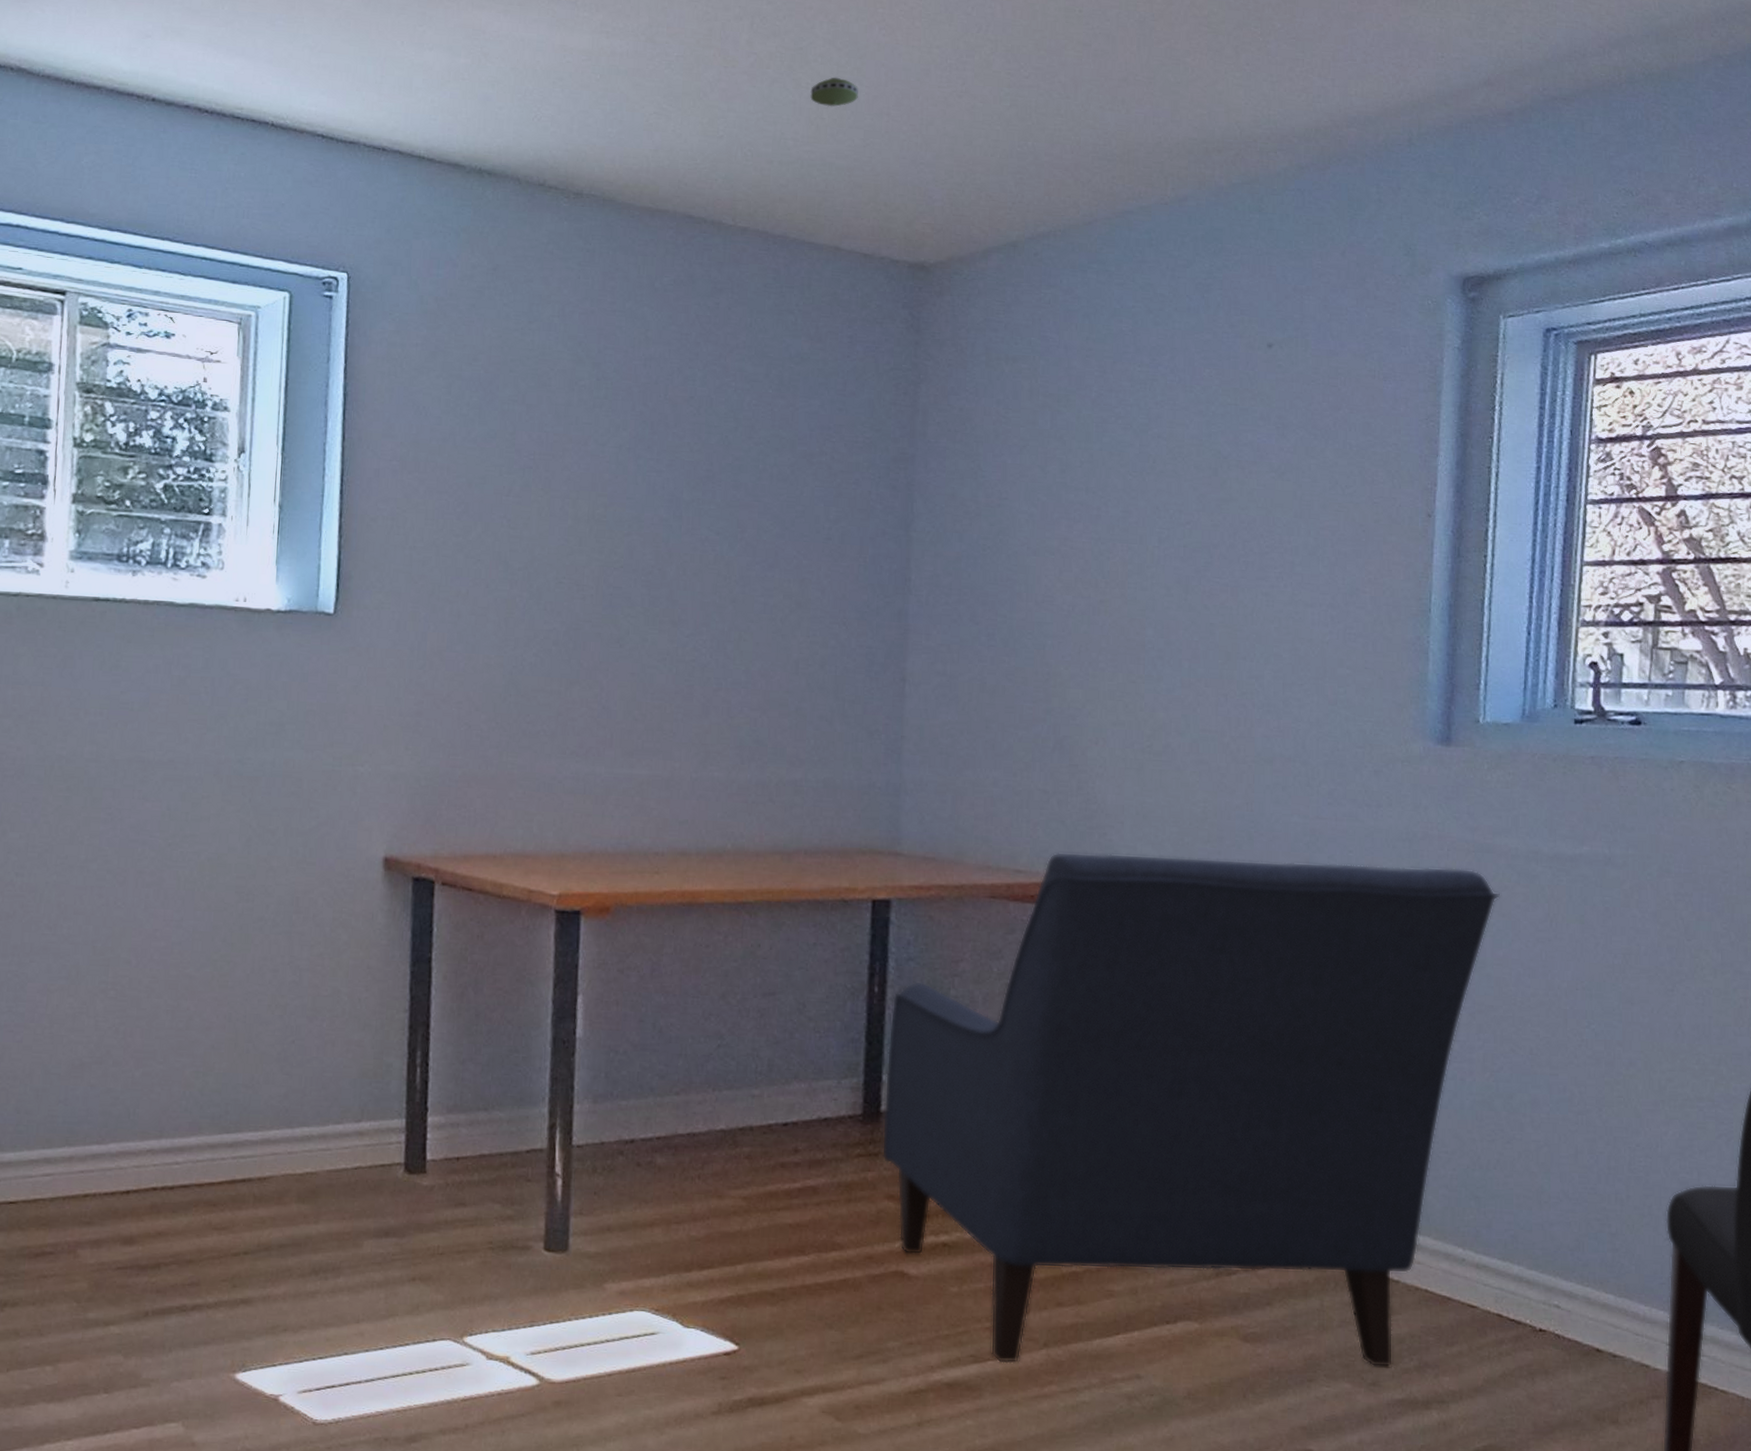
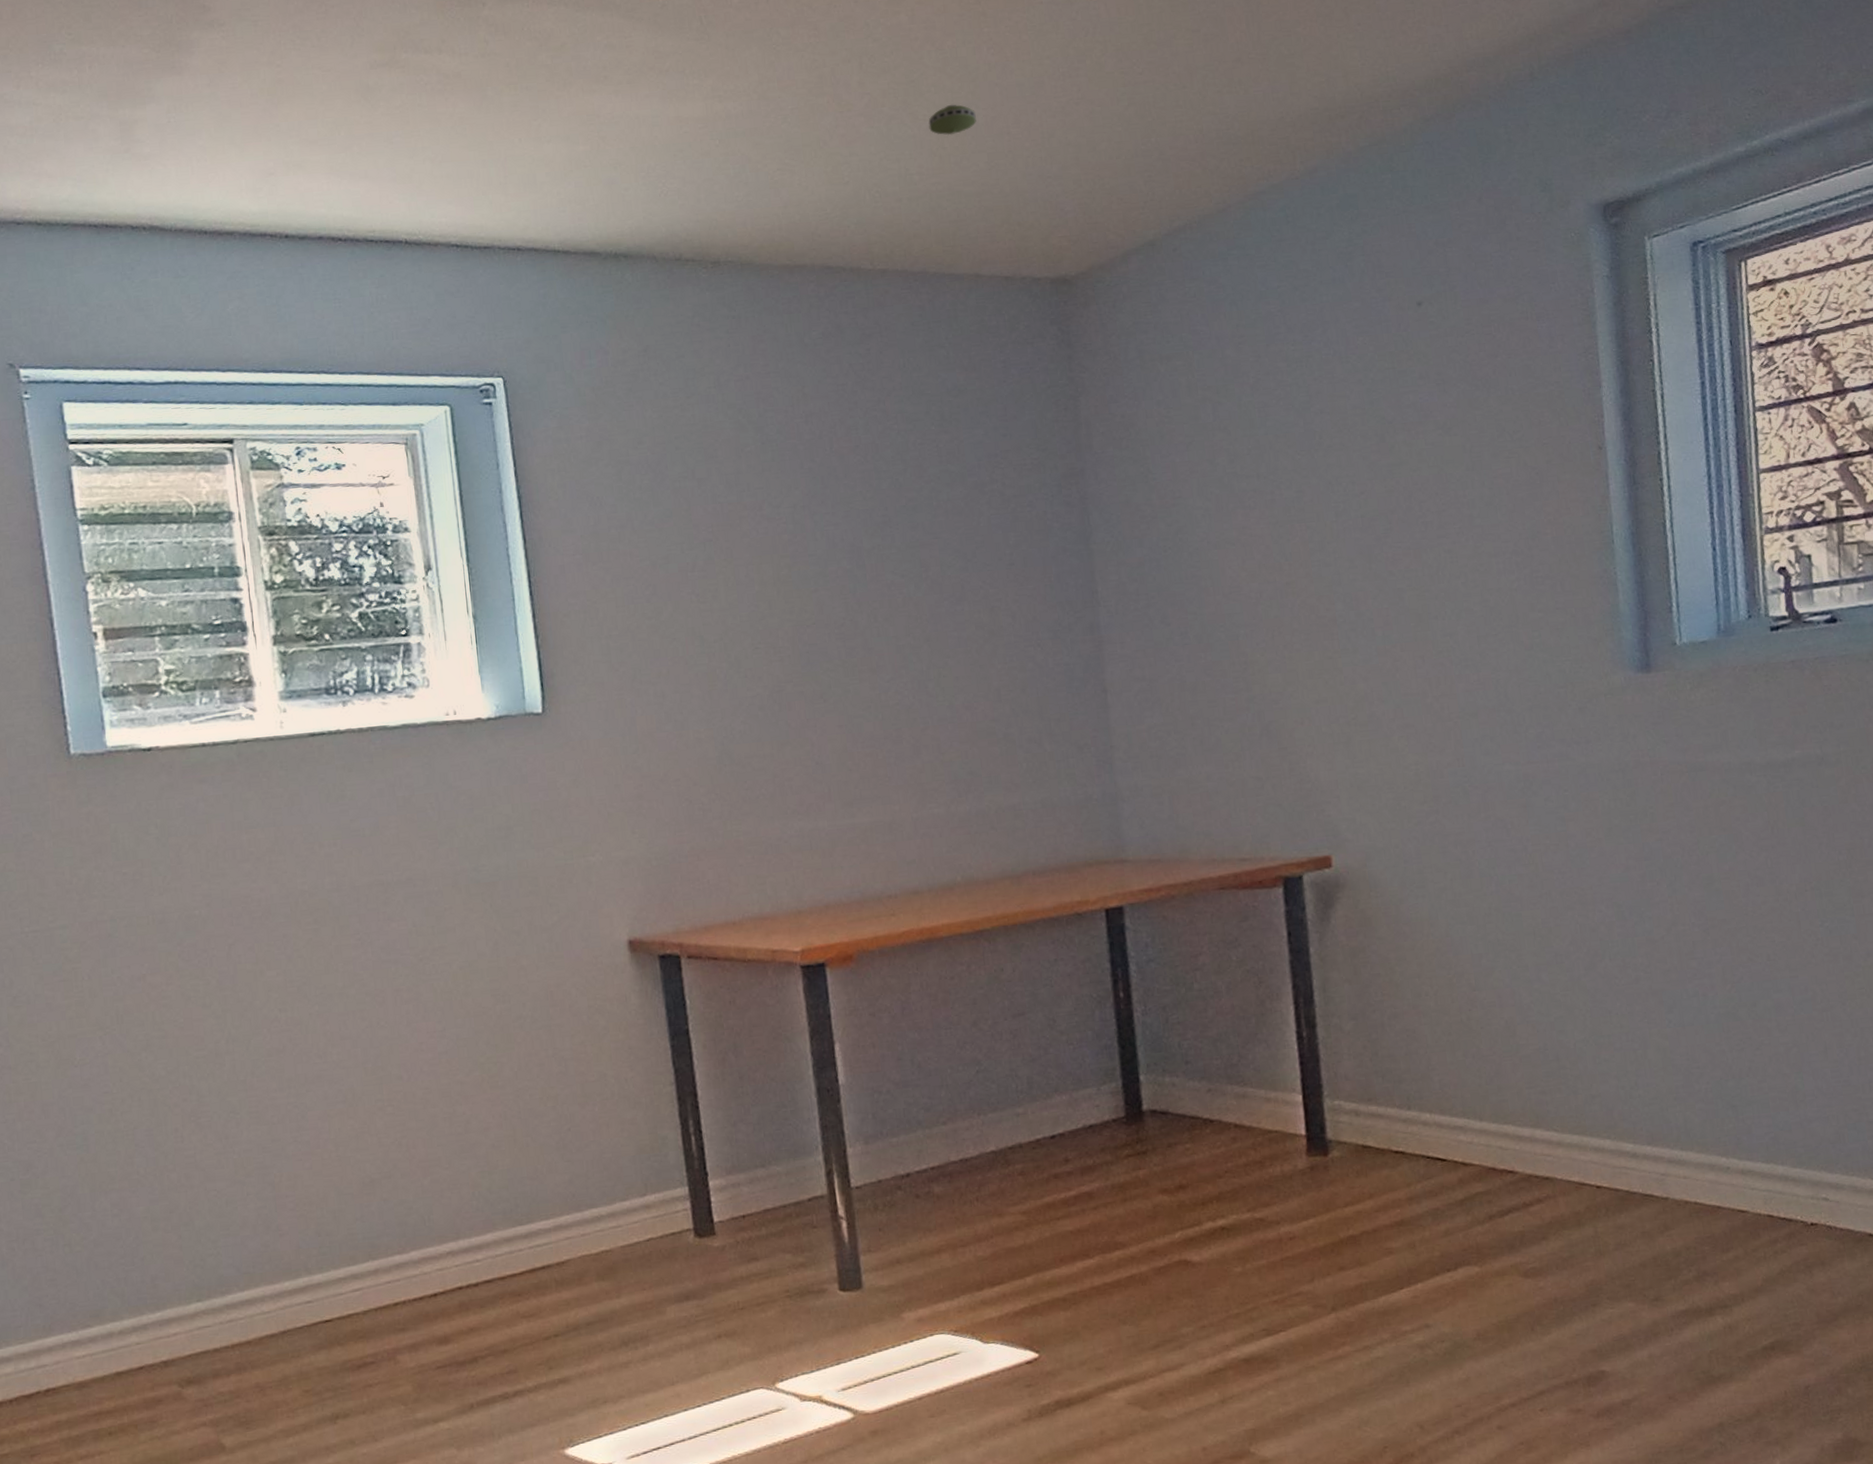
chair: present [881,851,1500,1368] -> none [1138,789,1719,1333]

